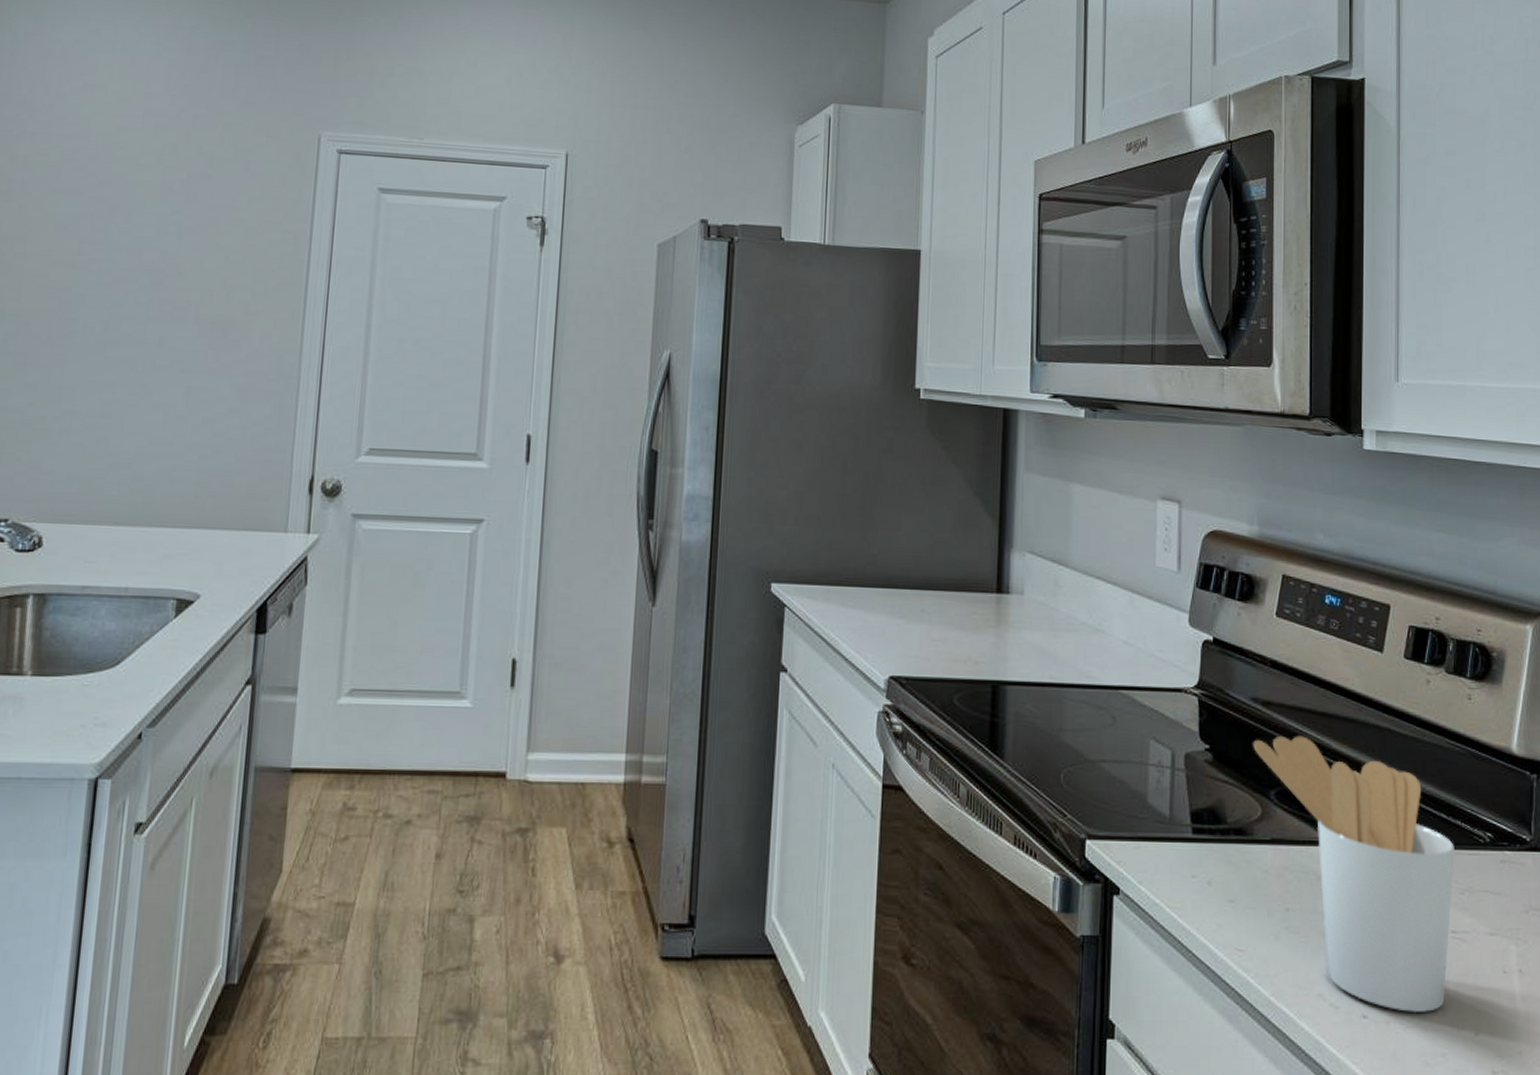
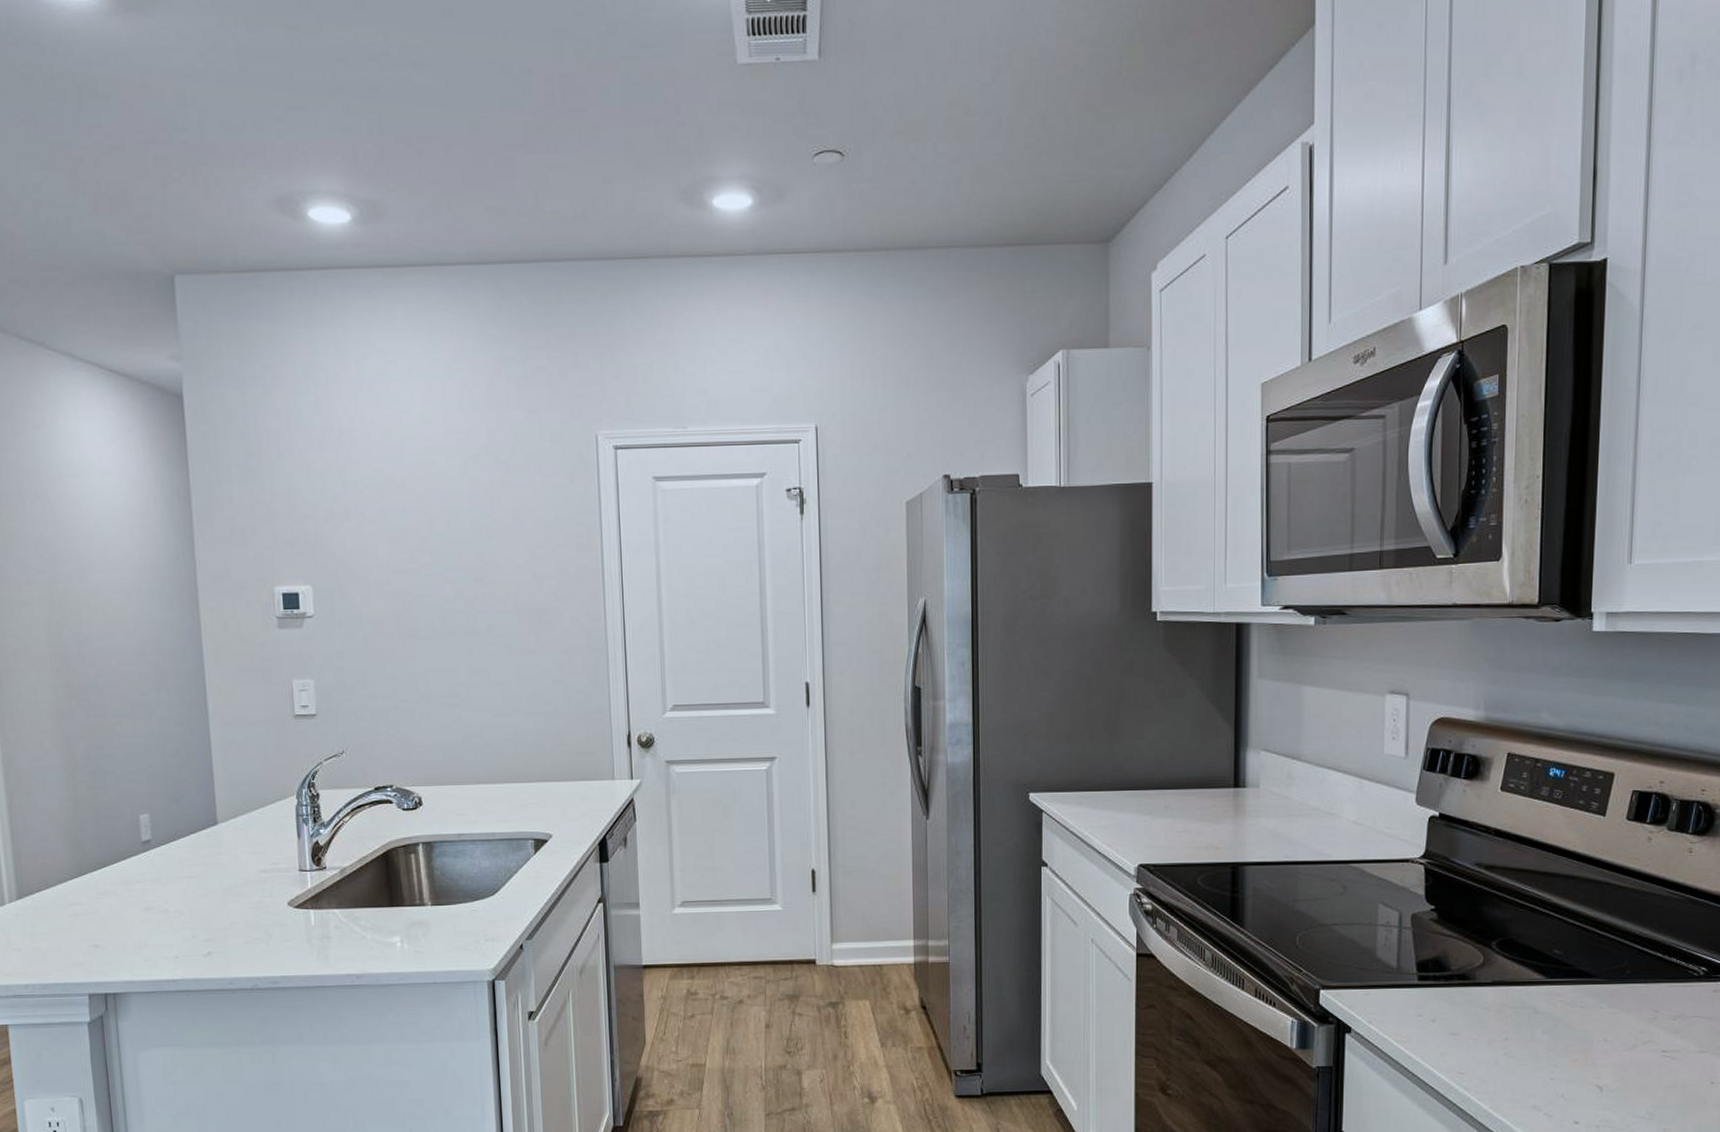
utensil holder: present [1253,736,1454,1014] -> none [1476,893,1669,1119]

